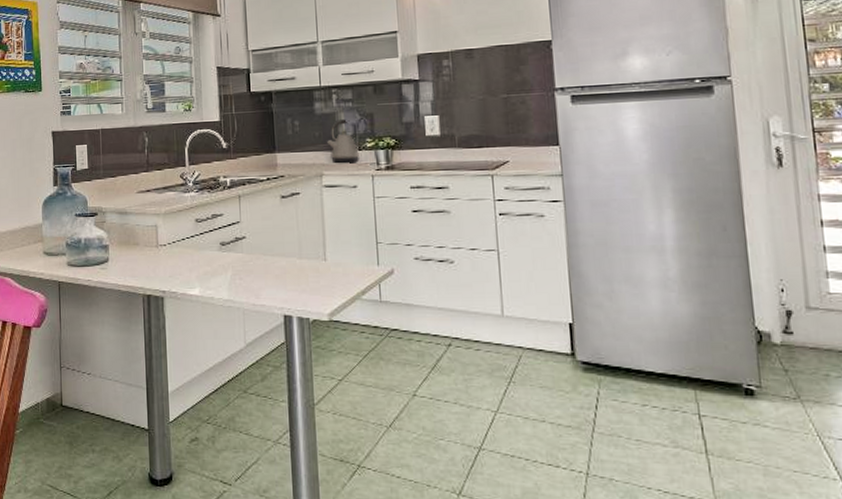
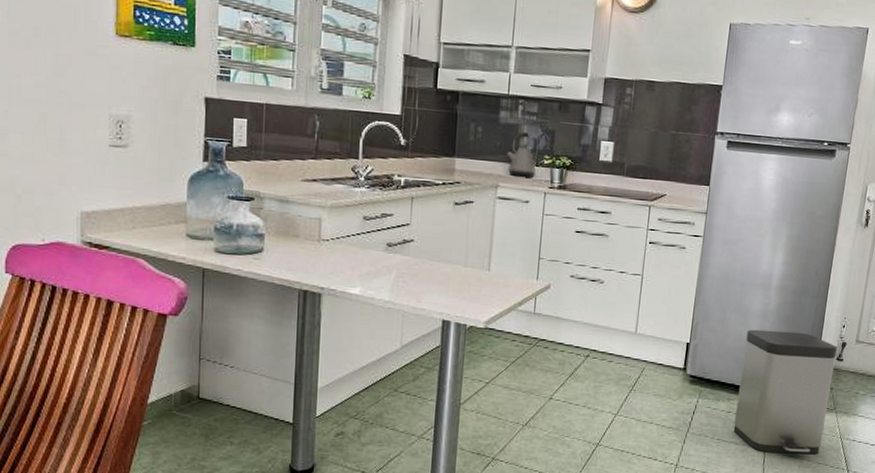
pedal bin: none [646,301,791,459] -> present [733,329,838,455]

